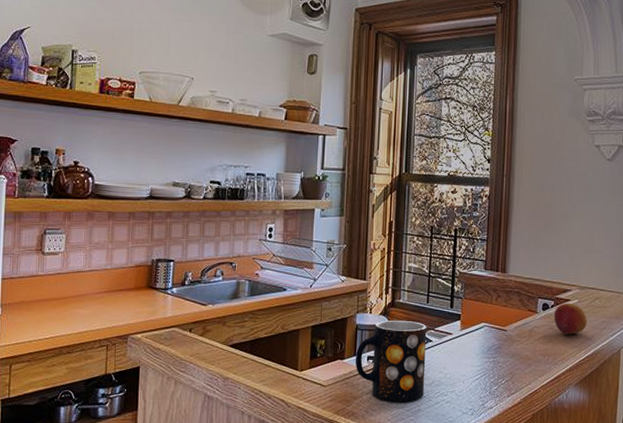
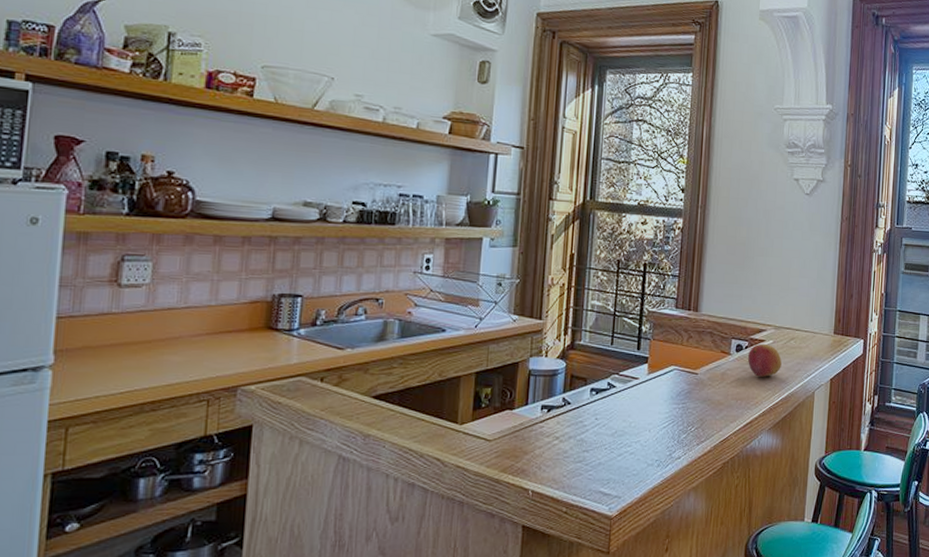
mug: present [355,320,427,402] -> none [526,364,610,456]

